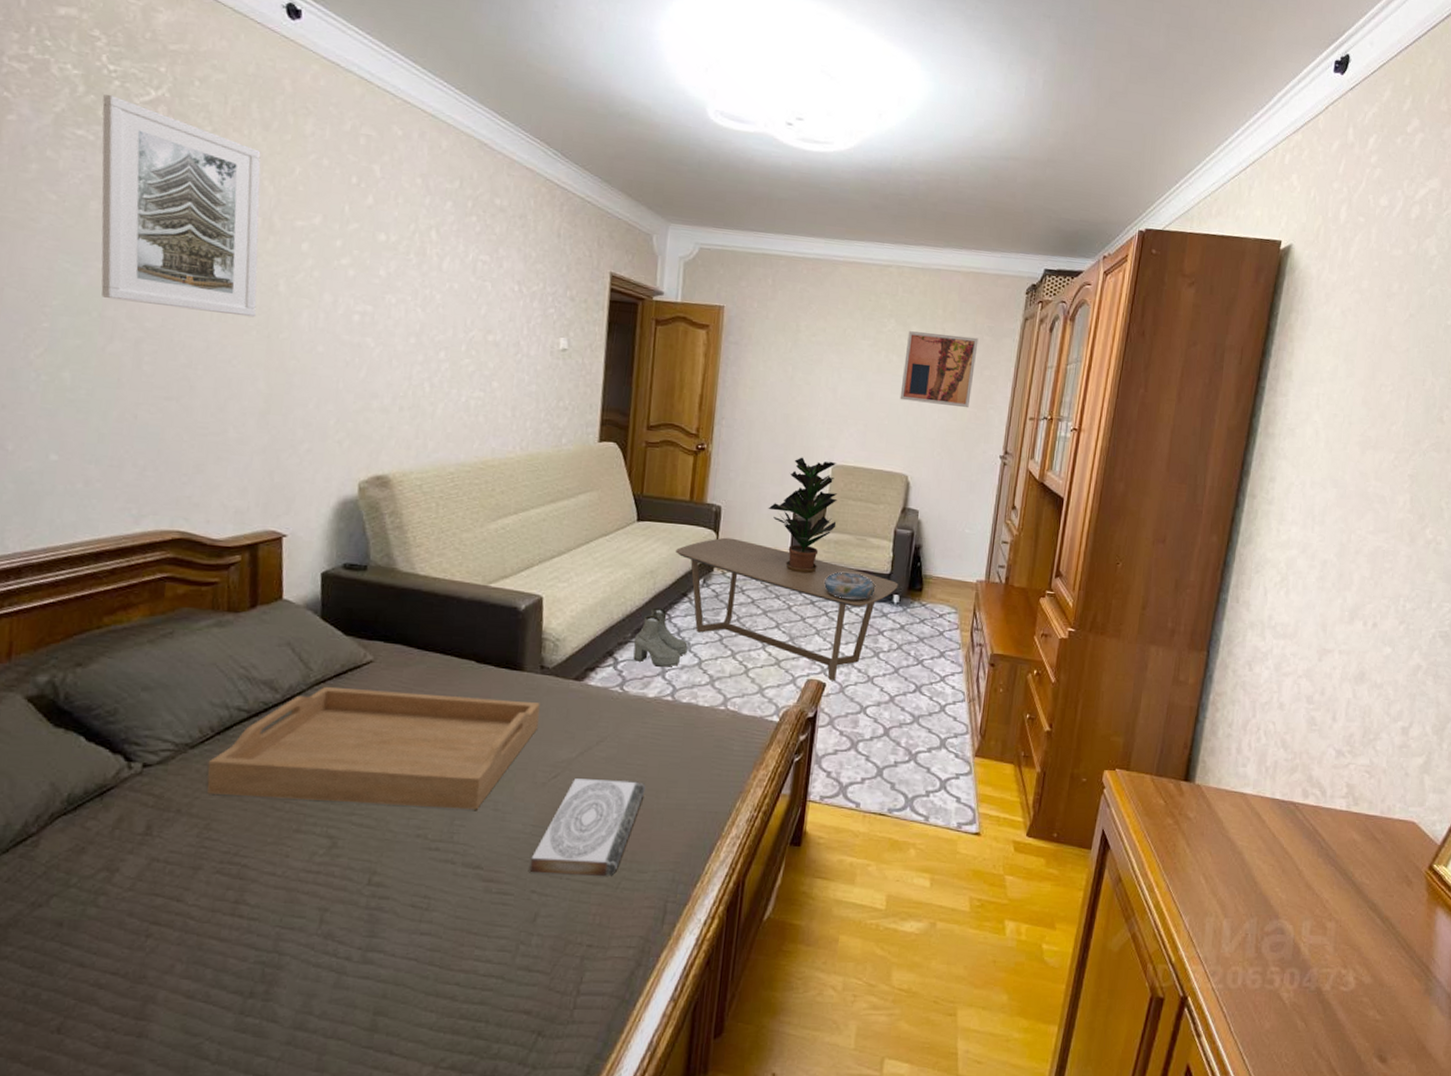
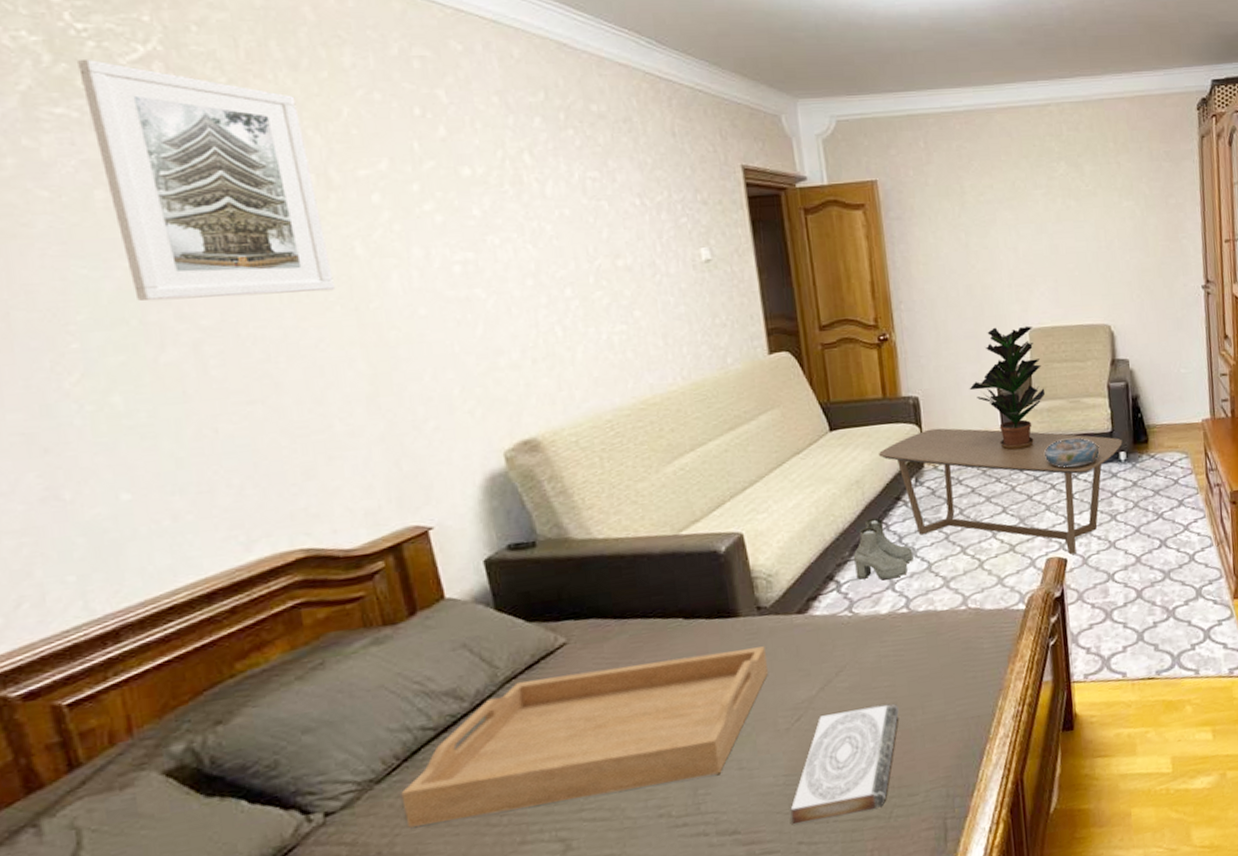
wall art: present [900,331,979,408] -> none [1081,165,1160,247]

